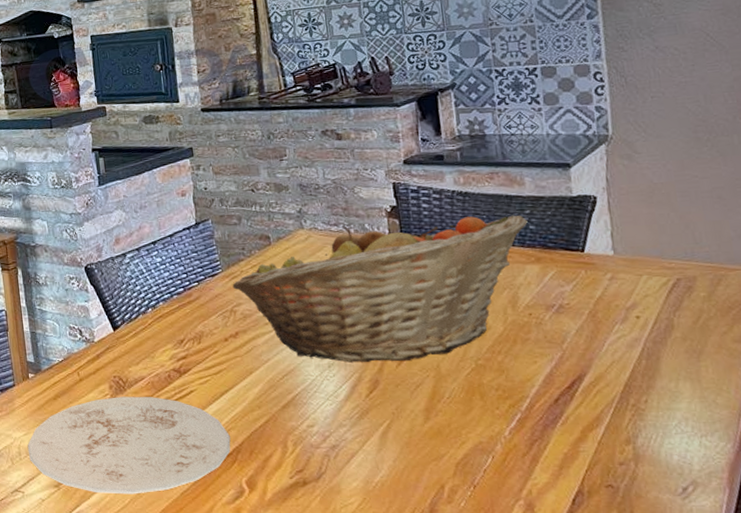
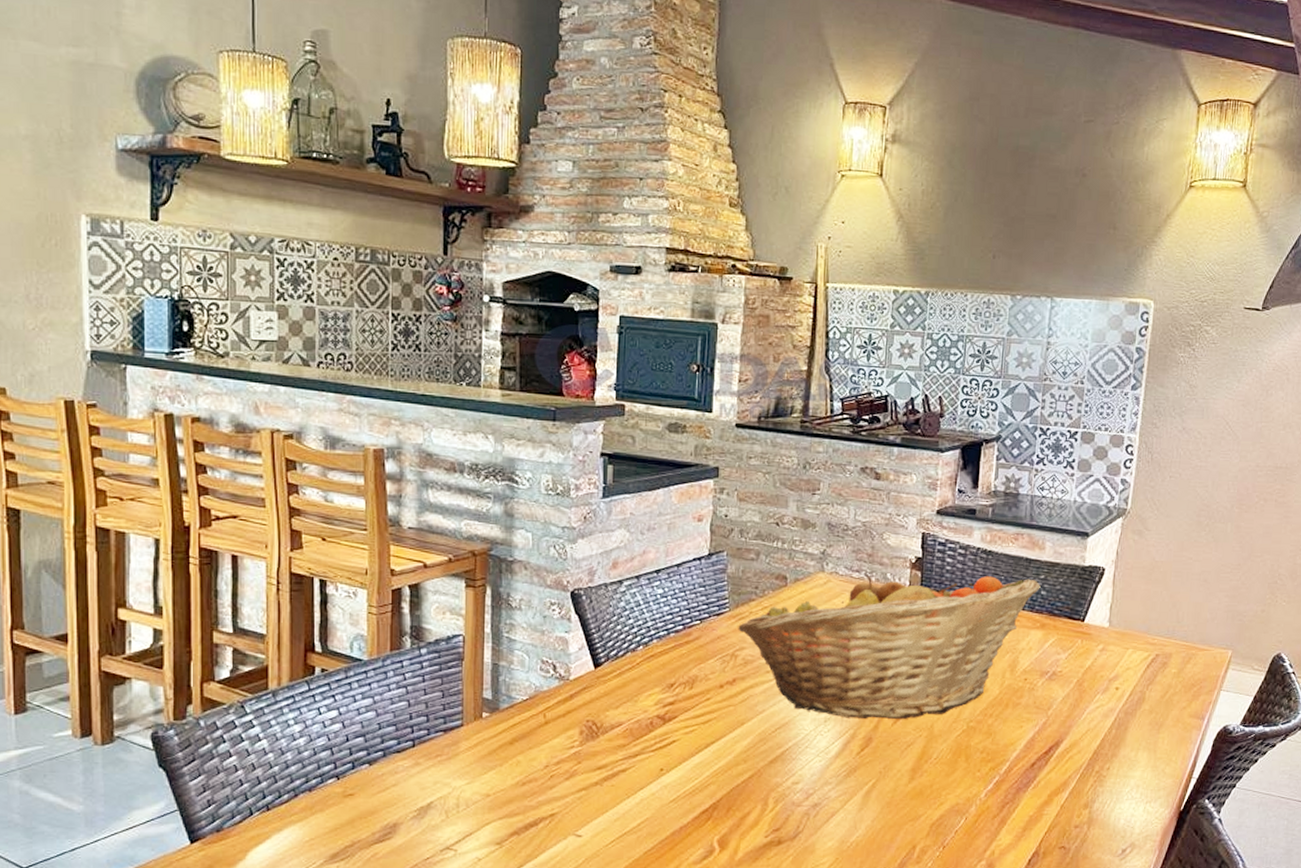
plate: present [27,396,231,494] -> none [468,744,709,853]

